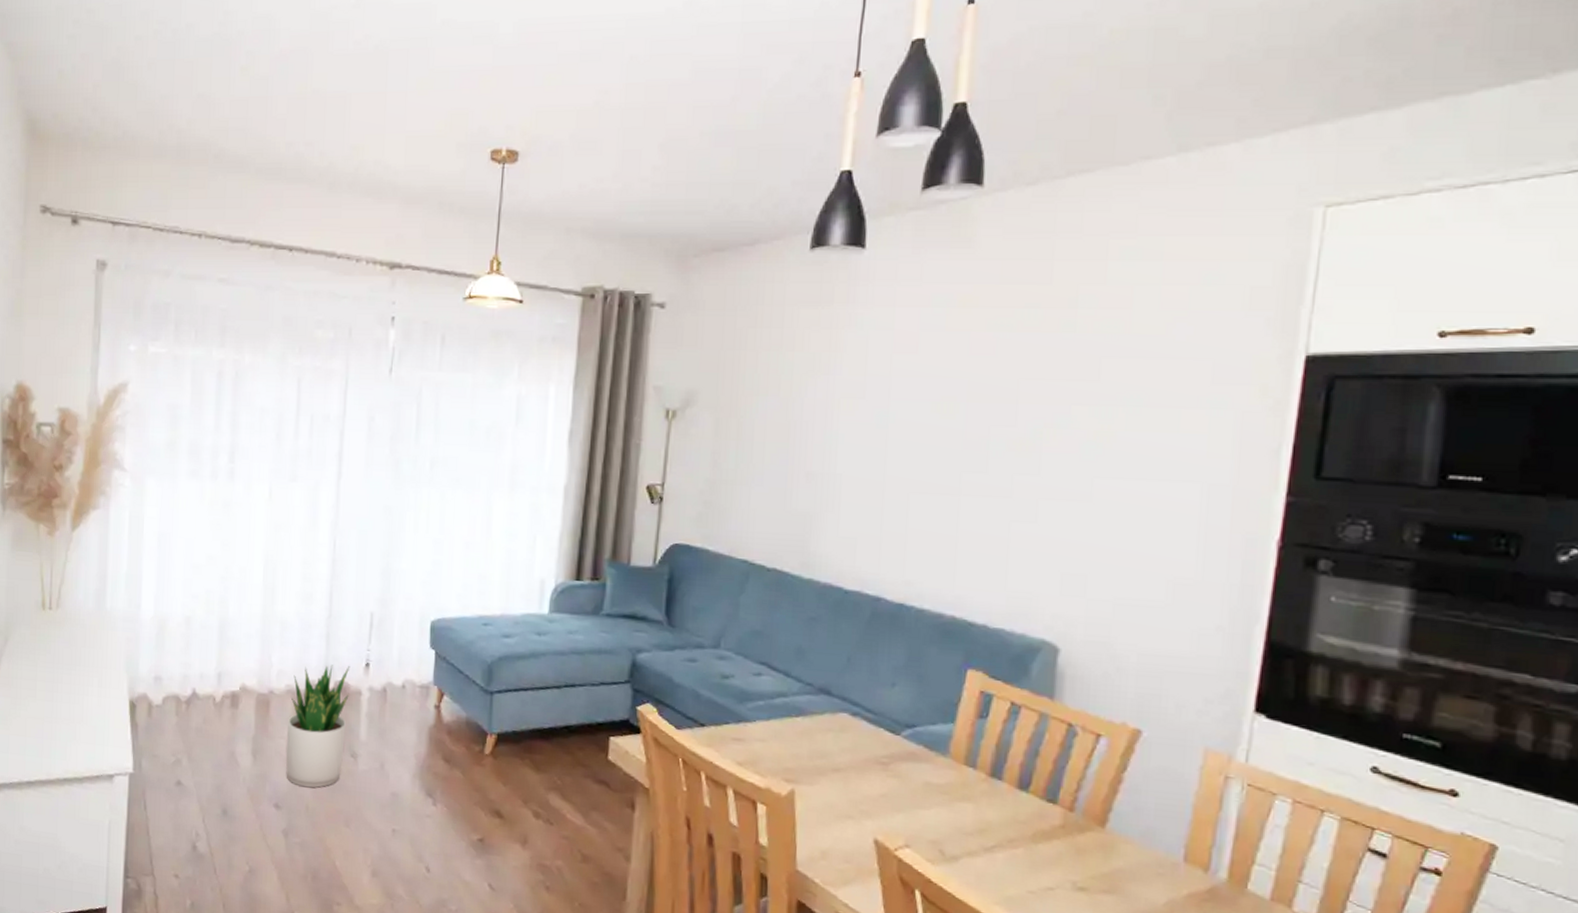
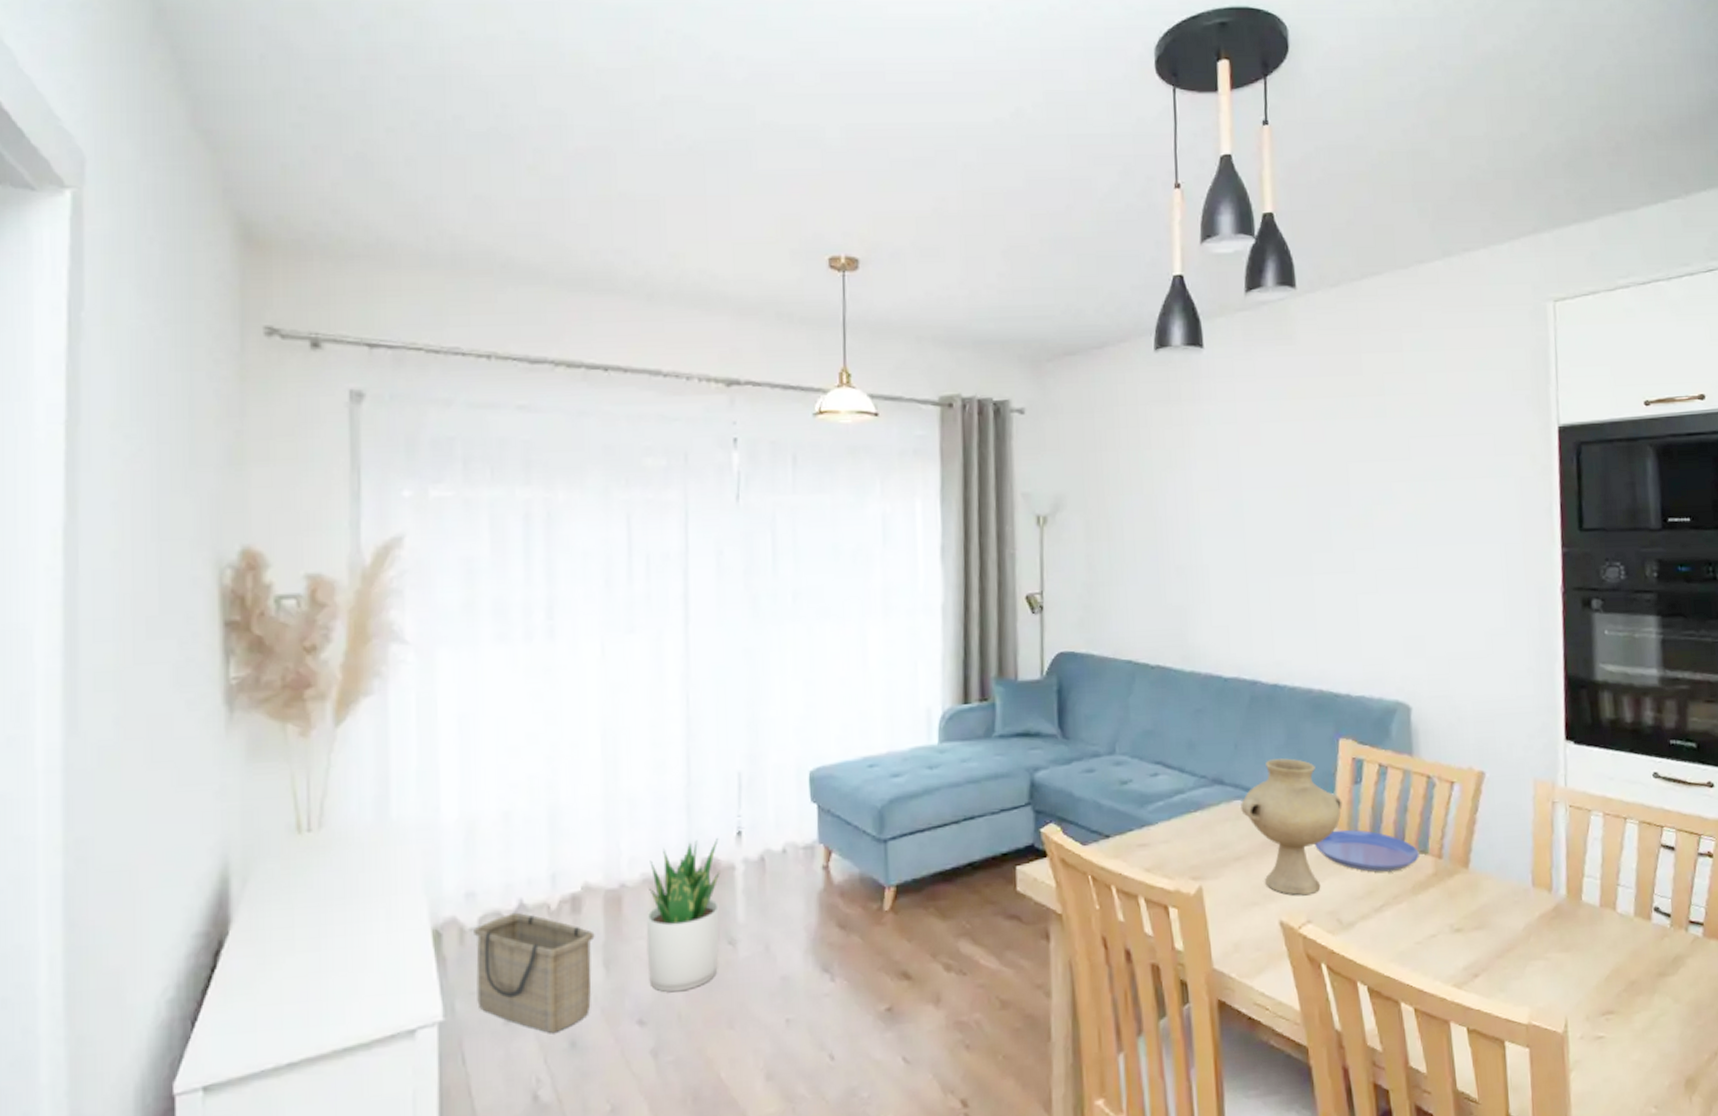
basket: none [158,698,247,800] -> present [474,912,595,1033]
vase: none [846,678,962,820] -> present [1241,758,1343,896]
plate: none [924,761,1046,815] -> present [1315,829,1419,872]

